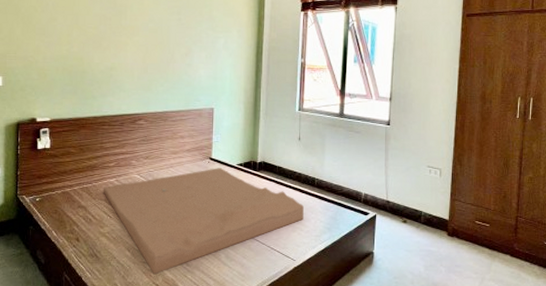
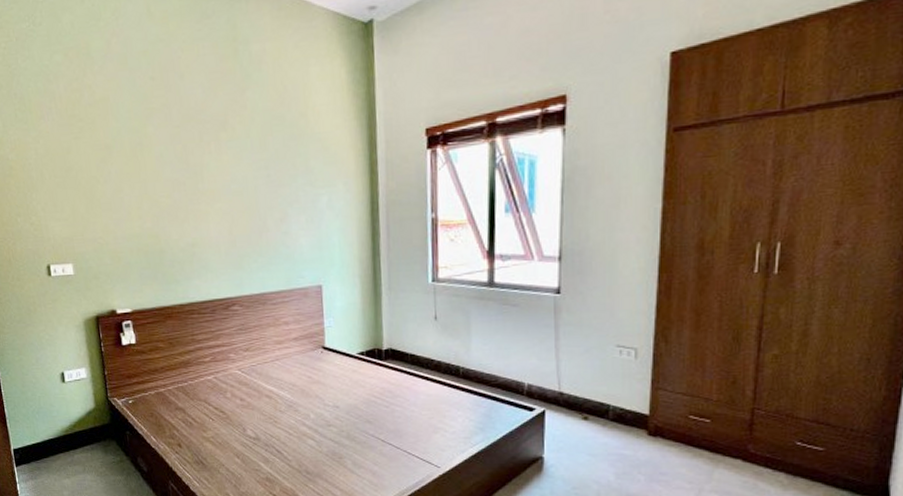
blanket: present [103,168,304,274] -> none [200,358,447,483]

